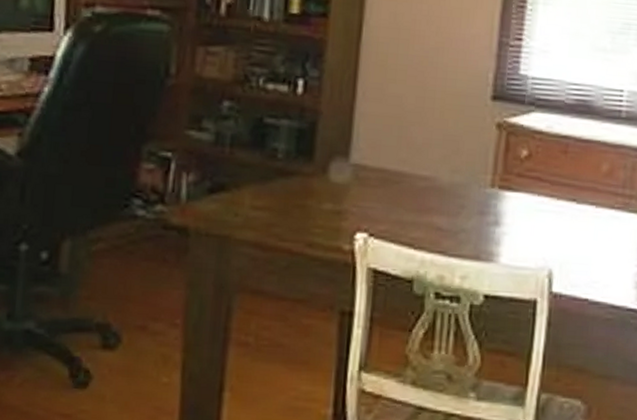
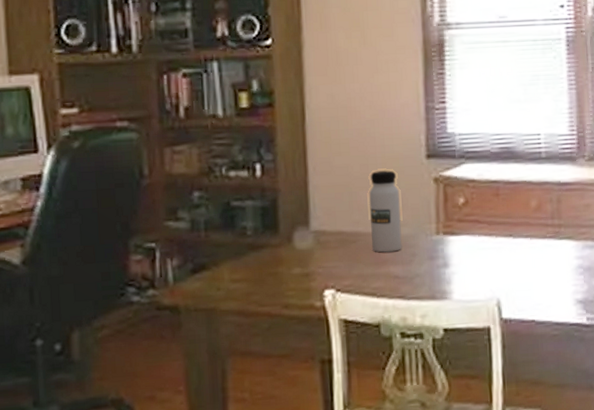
water bottle: none [417,106,456,200] -> present [369,170,402,253]

